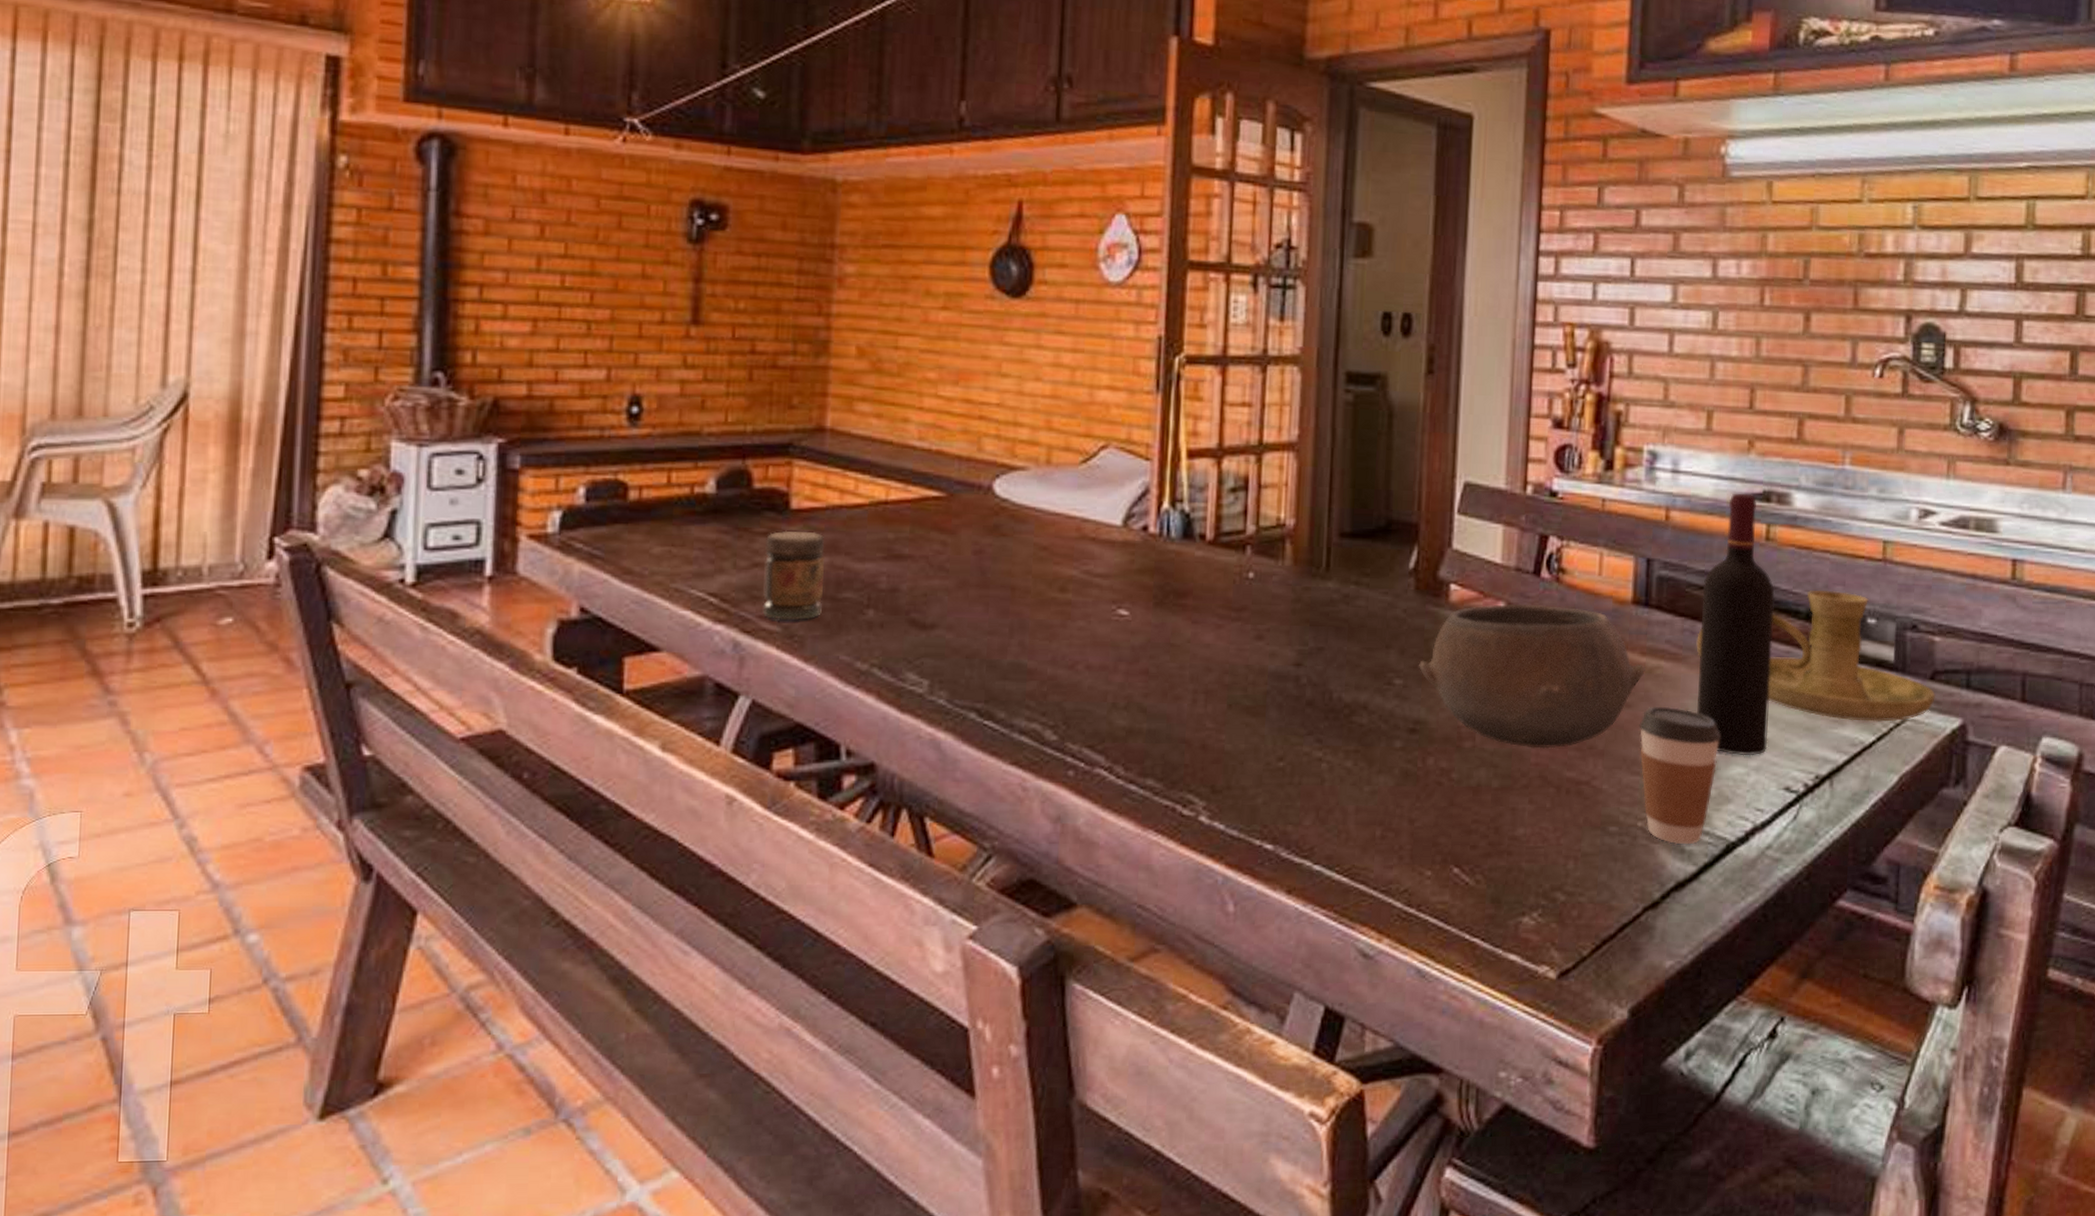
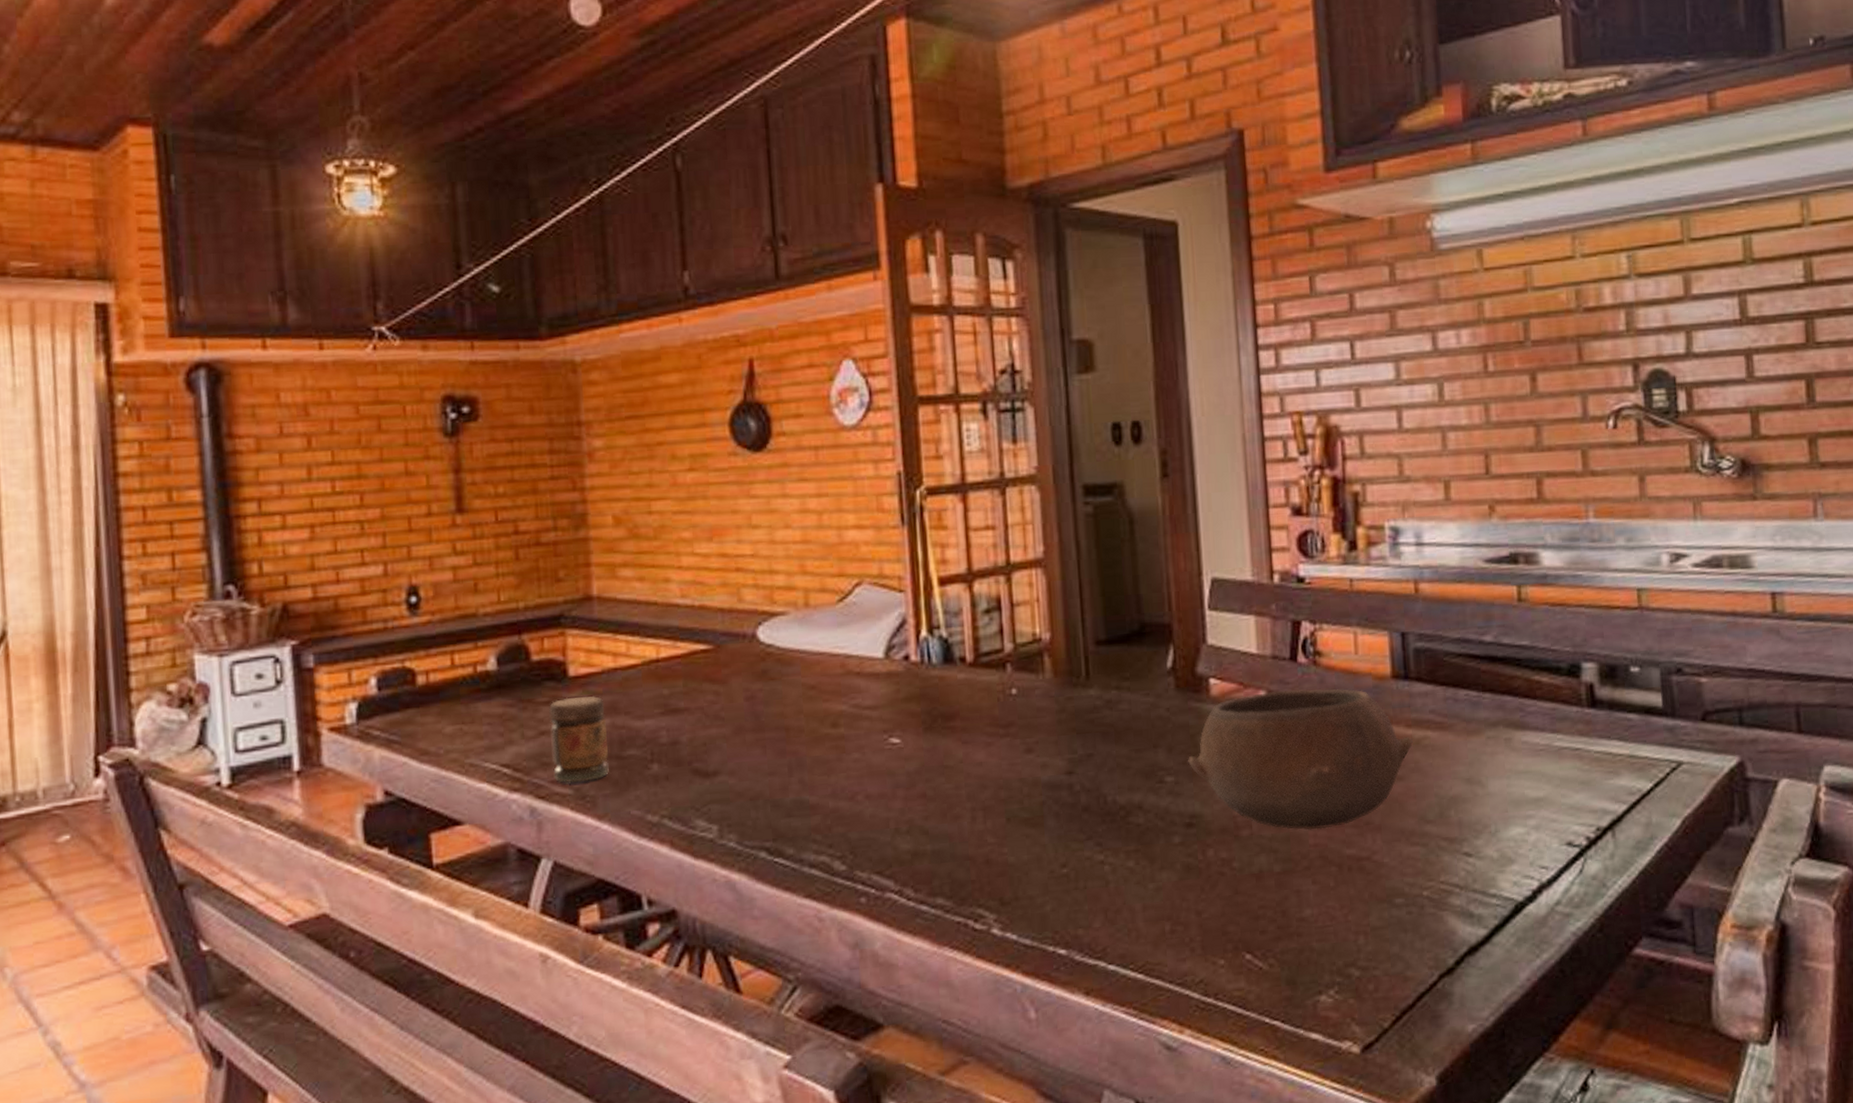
coffee cup: present [1639,706,1721,845] -> none [1413,775,1496,910]
candle holder: present [1696,590,1936,722] -> none [1460,643,1709,770]
wine bottle: present [1697,493,1775,756] -> none [1460,558,1545,816]

